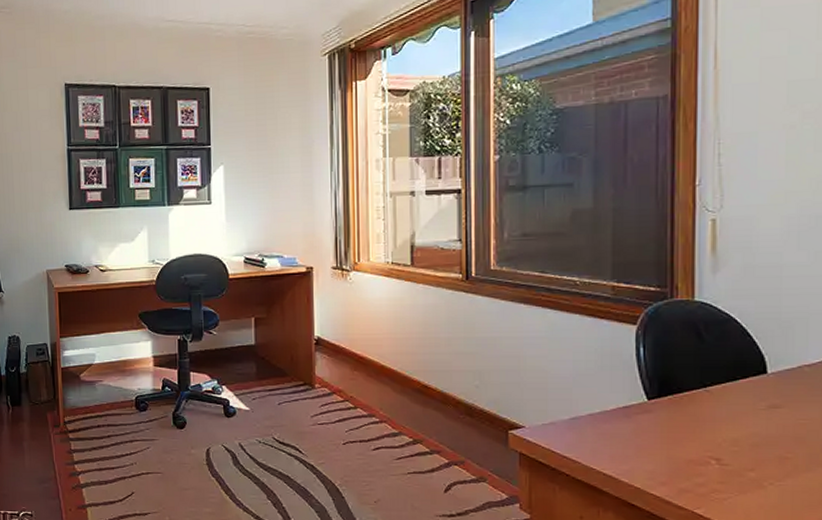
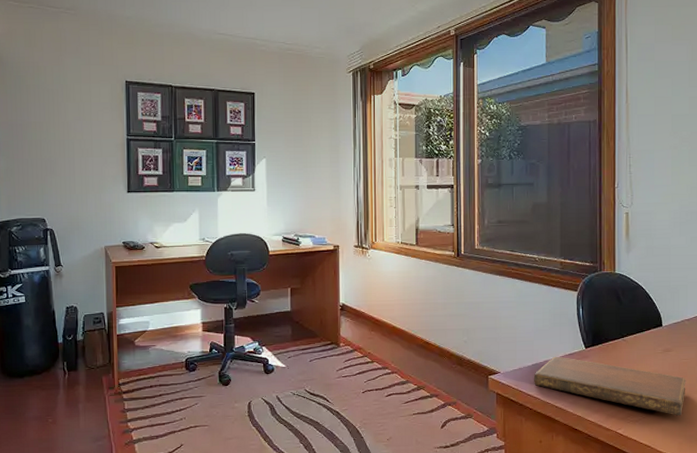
notebook: none [572,409,804,496] -> present [534,356,686,416]

